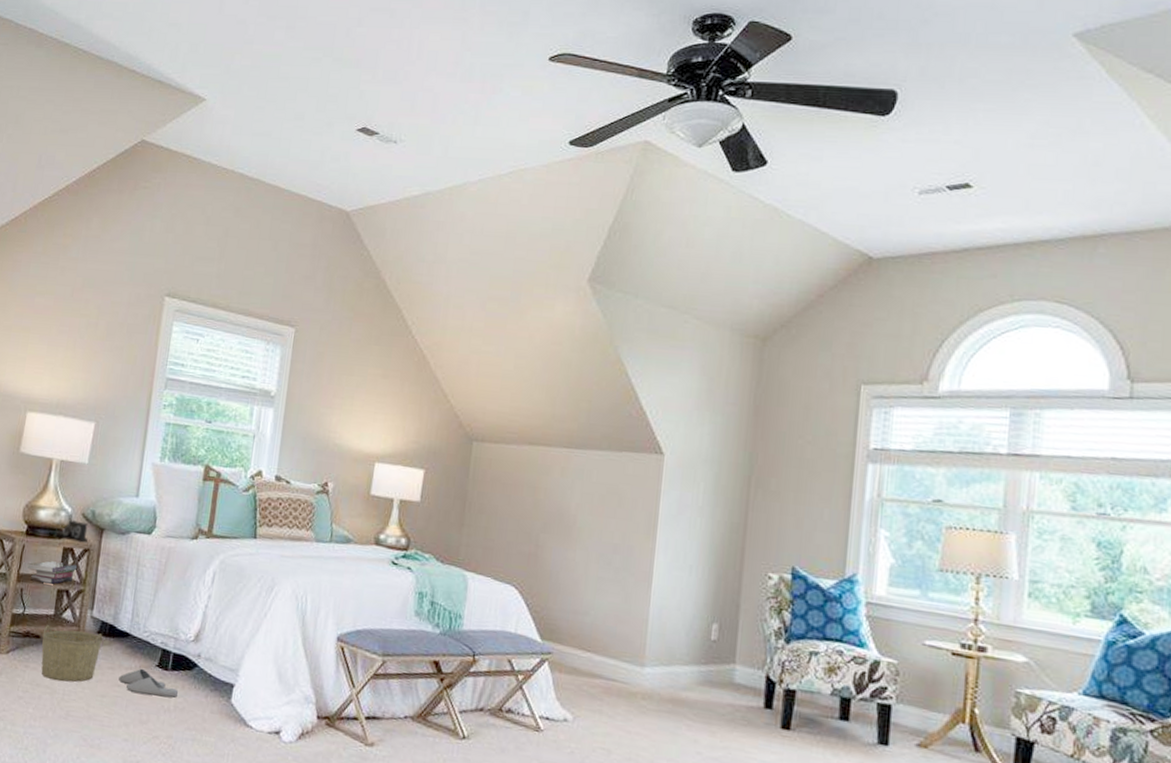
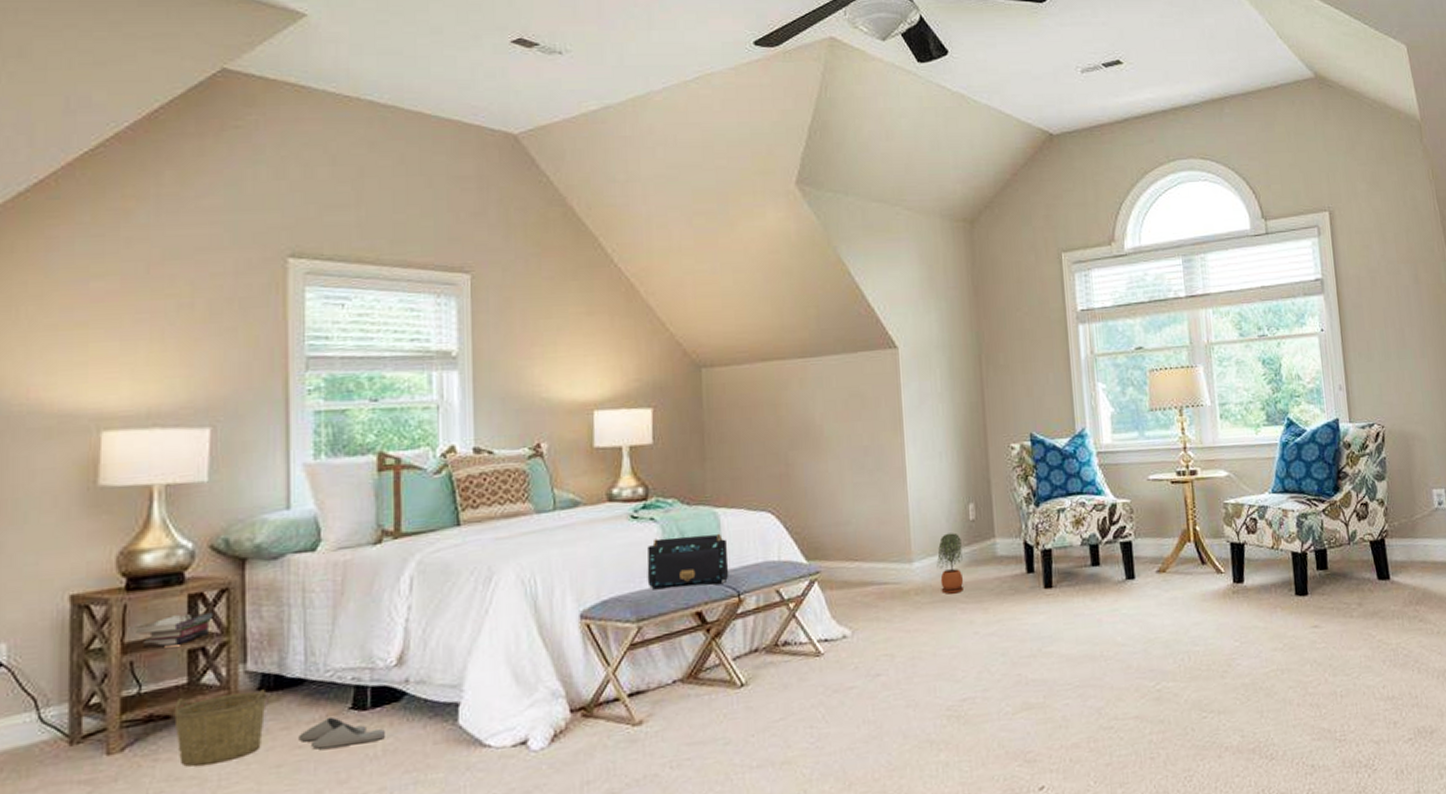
alarm clock: present [55,520,89,543] -> none [173,555,223,585]
handbag: none [396,586,471,641] -> present [647,533,729,590]
potted plant: none [668,647,699,709] -> present [936,533,965,594]

